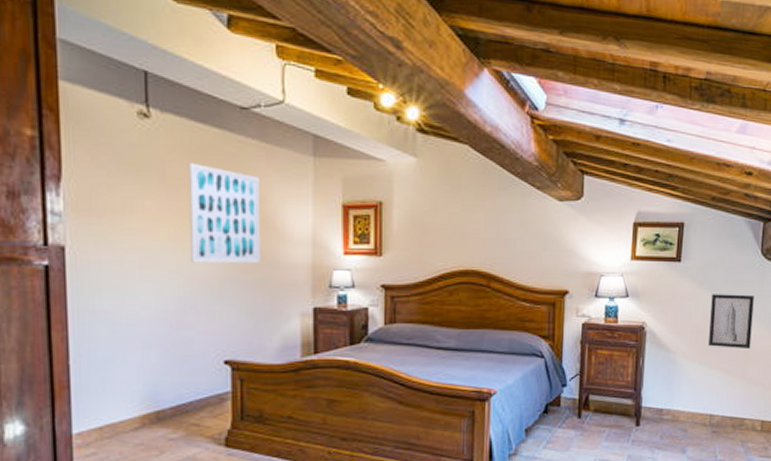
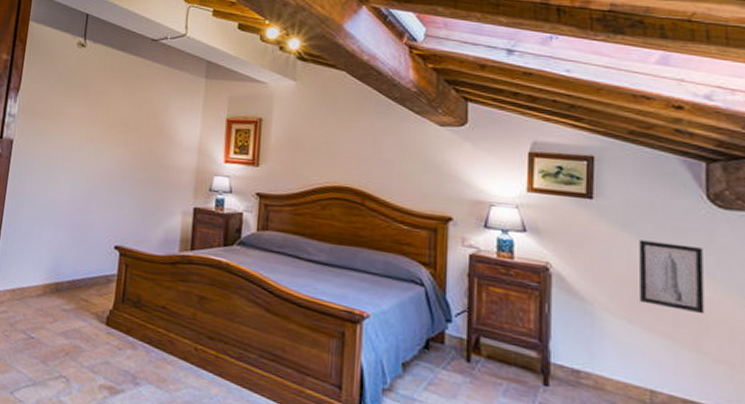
wall art: present [189,162,260,264] -> none [100,80,160,165]

